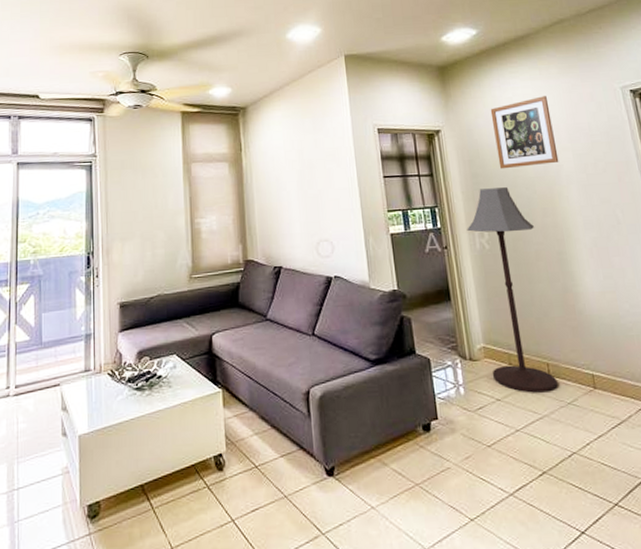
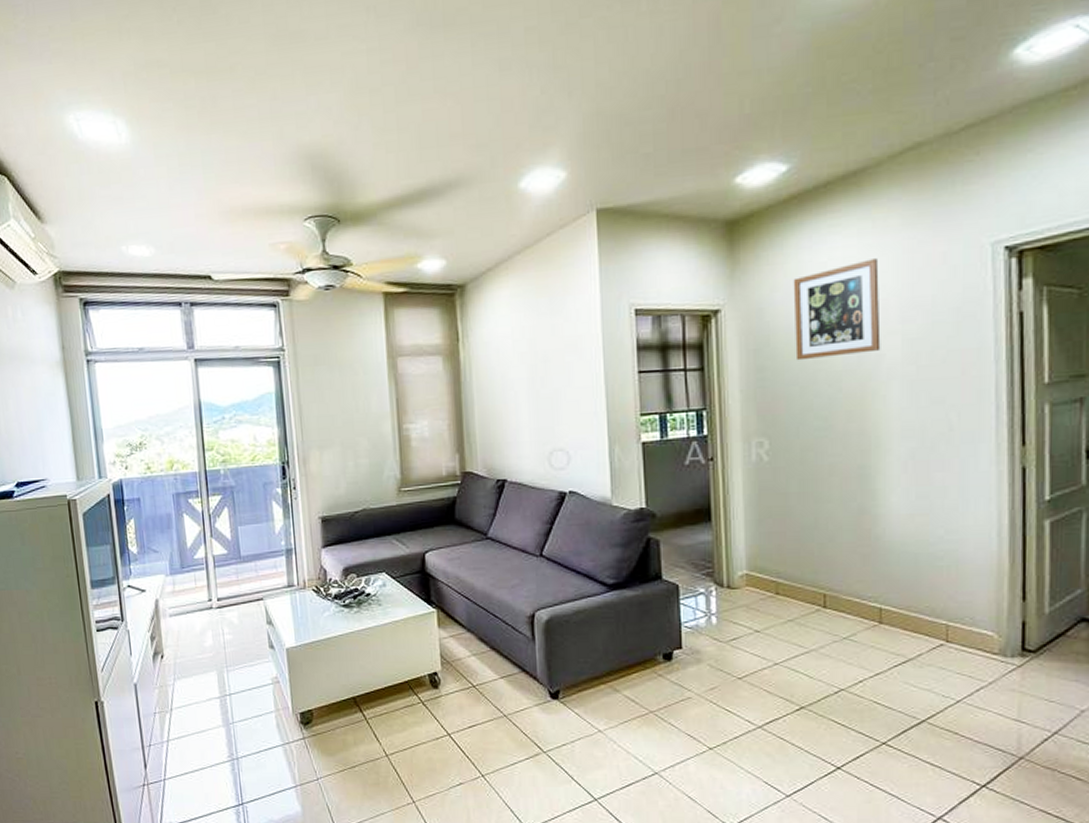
floor lamp: present [467,187,558,393] -> none [742,384,834,626]

